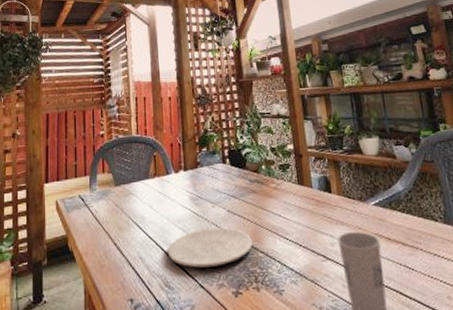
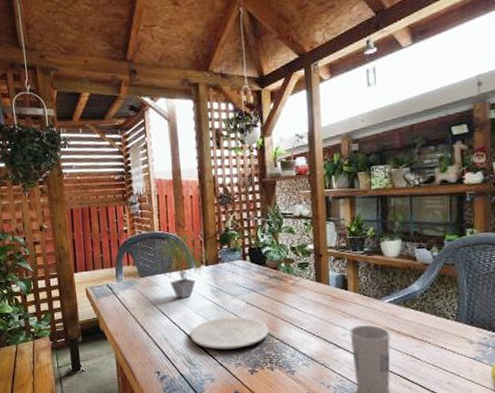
potted plant: none [132,131,187,209] -> present [155,229,208,299]

